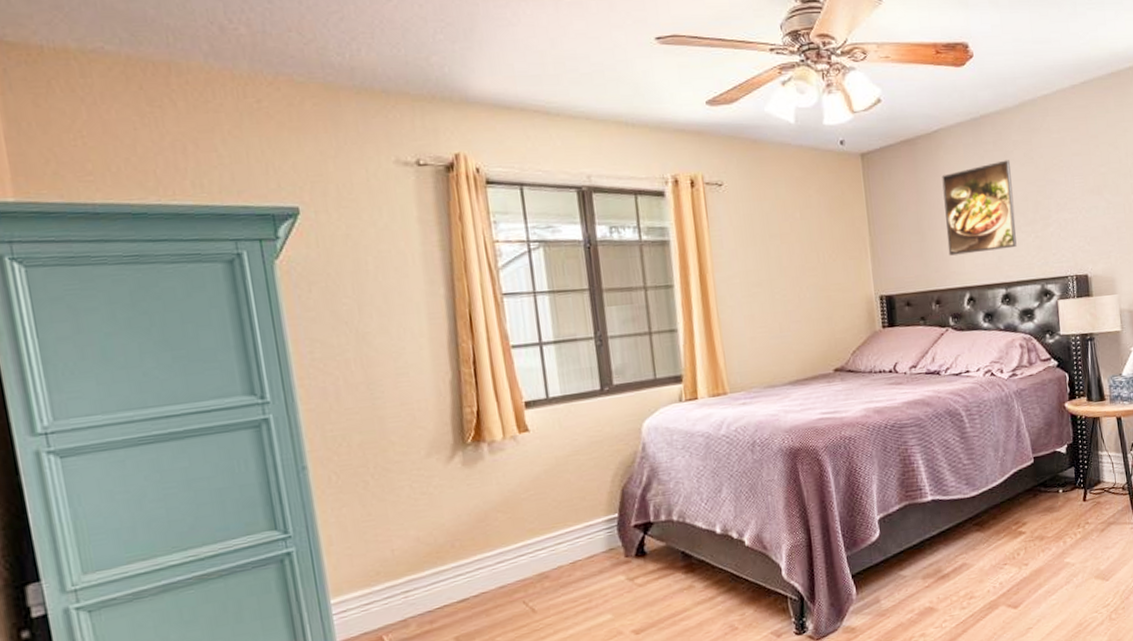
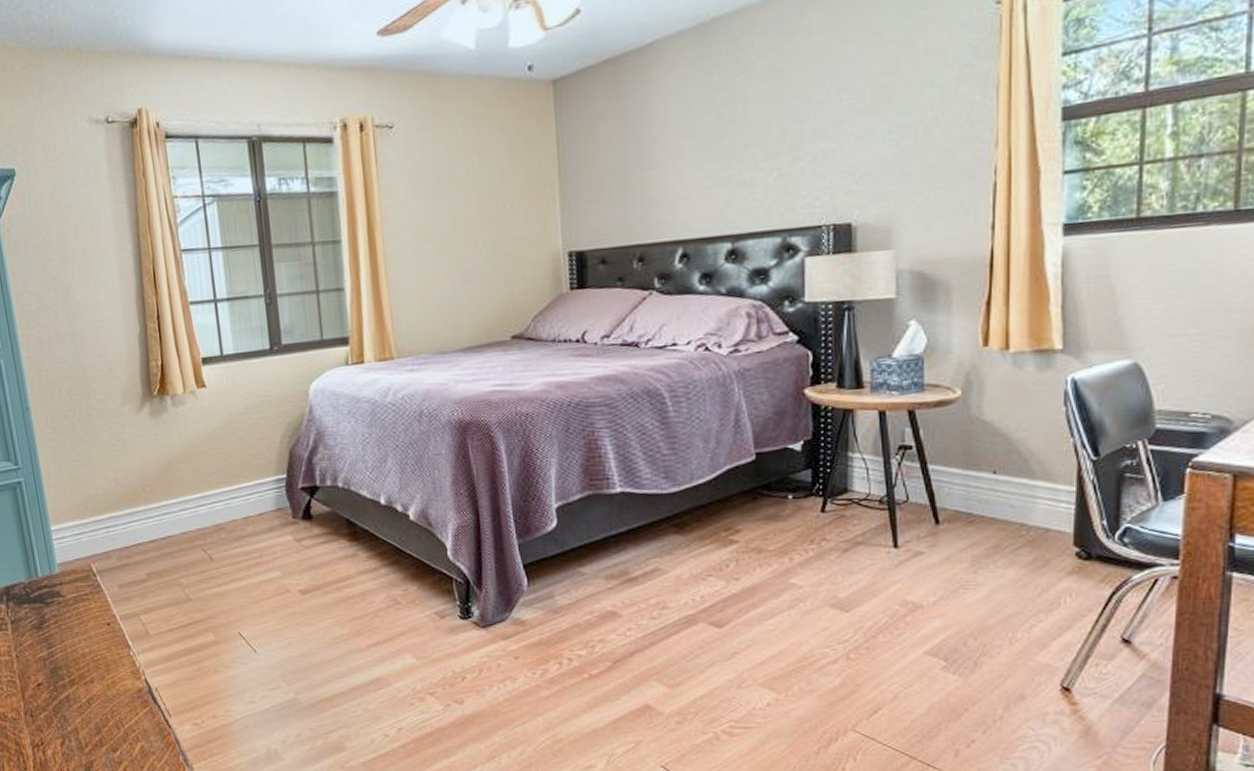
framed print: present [942,160,1017,256] -> none [654,75,752,202]

